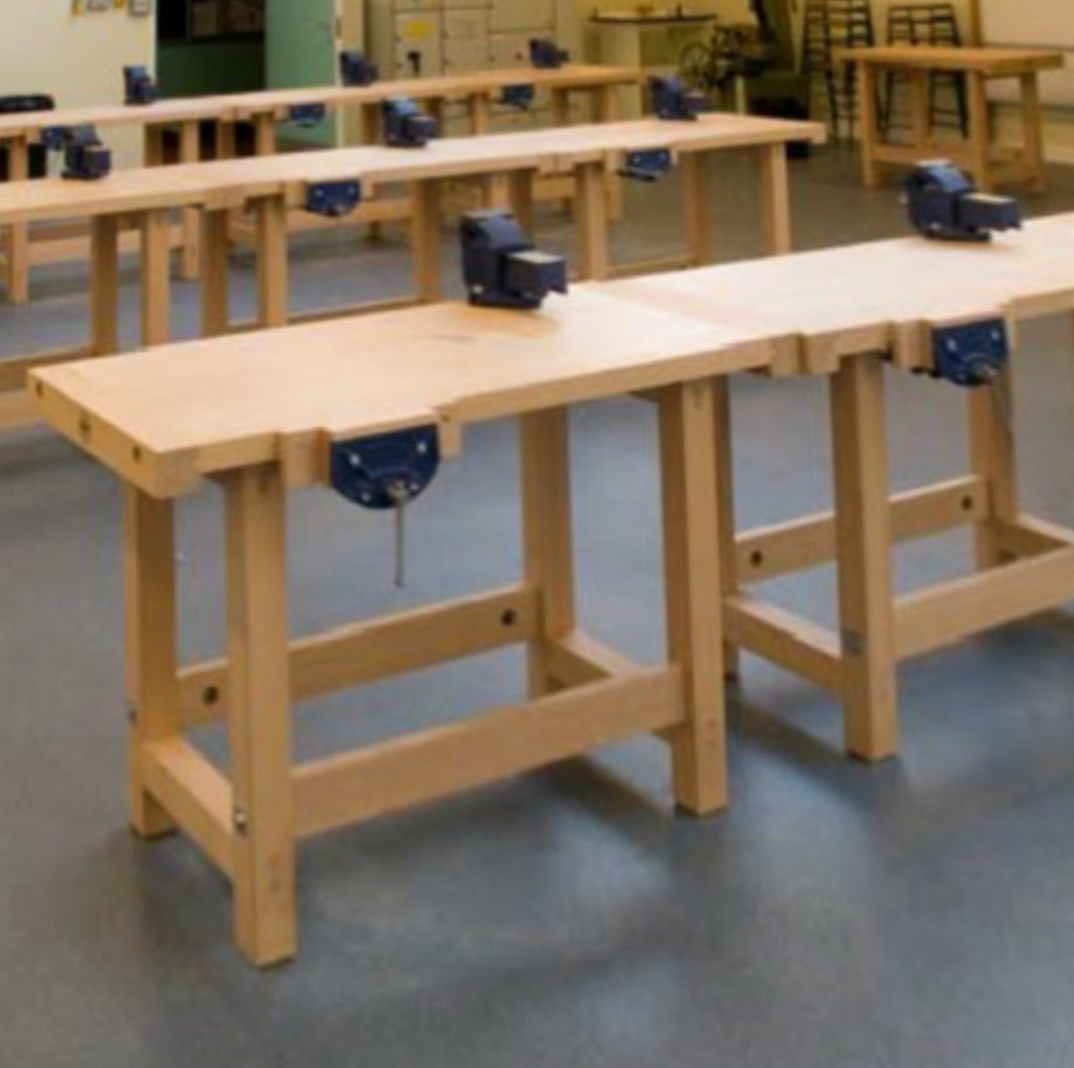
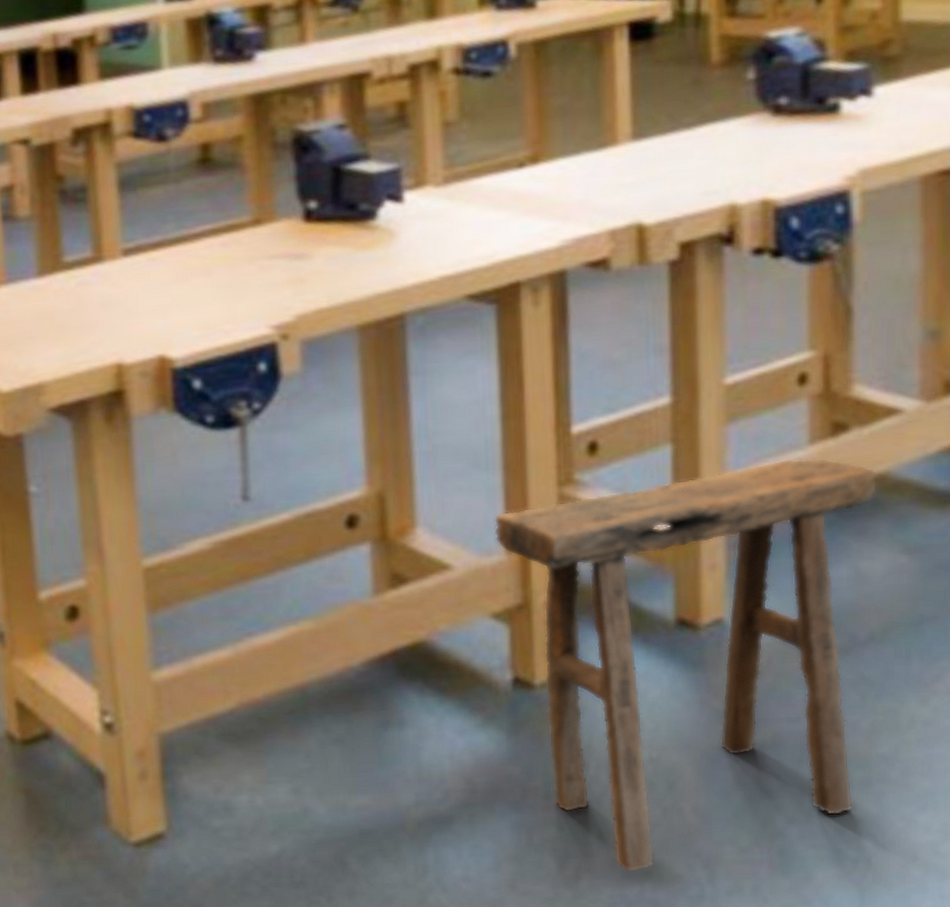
stool: none [655,585,1049,1043] -> present [494,457,878,872]

